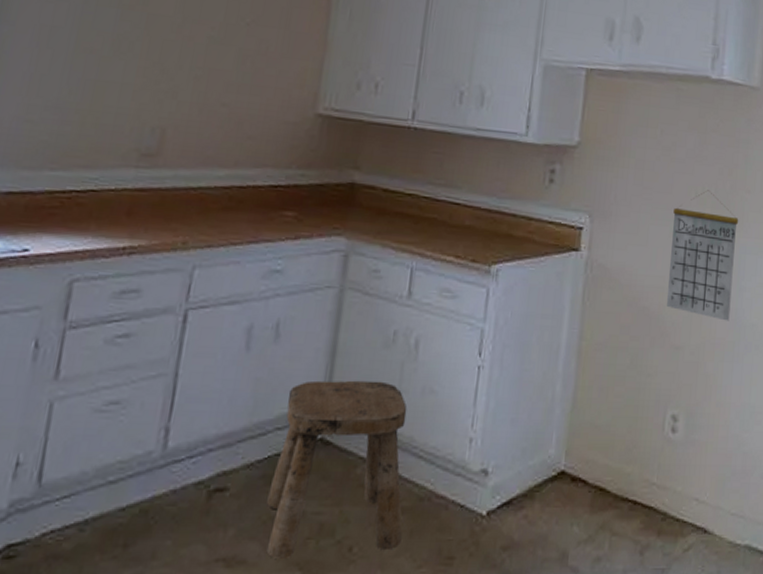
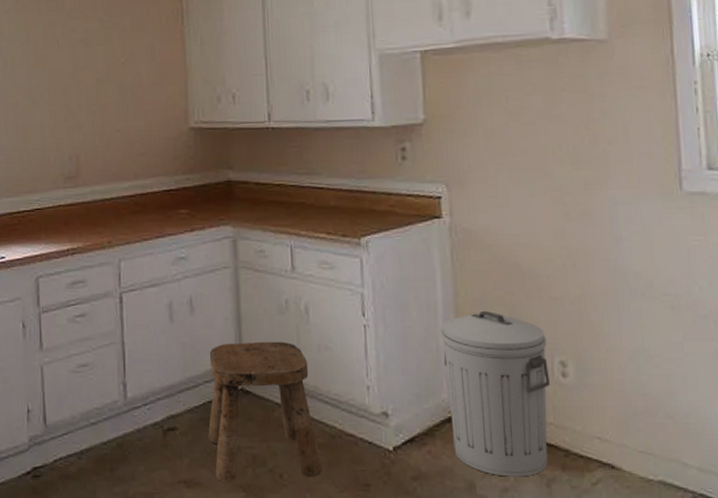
trash can: none [552,356,663,544] -> present [441,310,551,477]
calendar: present [666,190,739,321] -> none [531,147,609,271]

